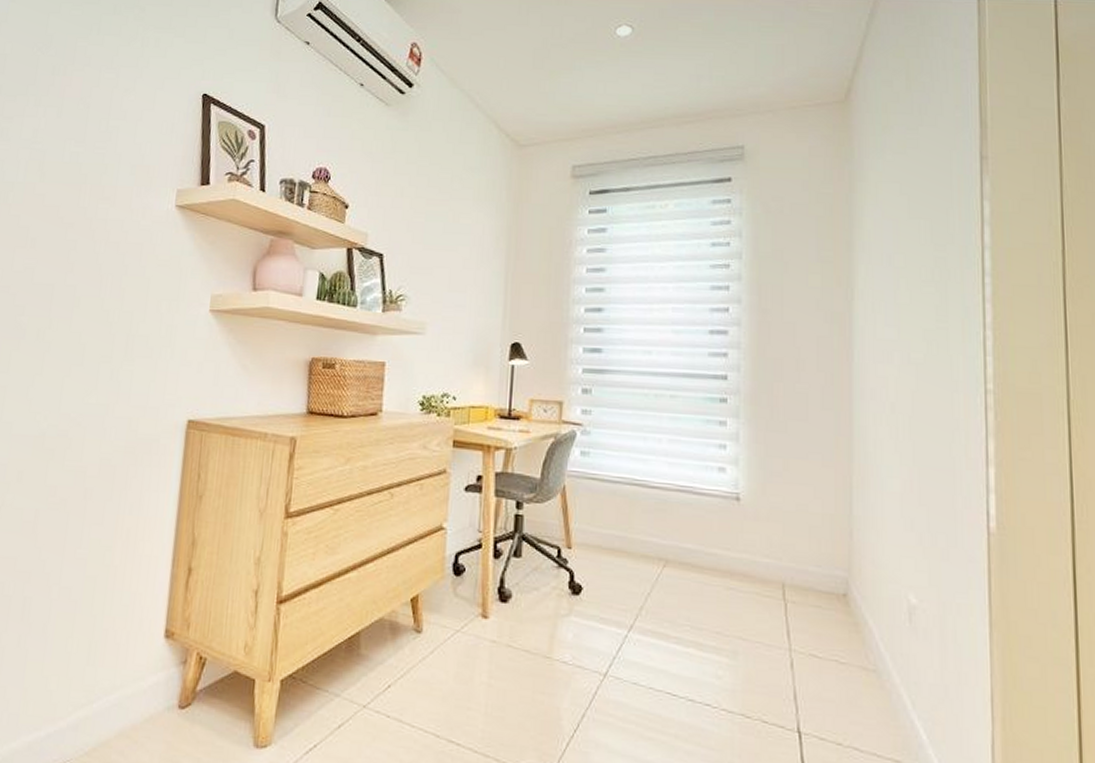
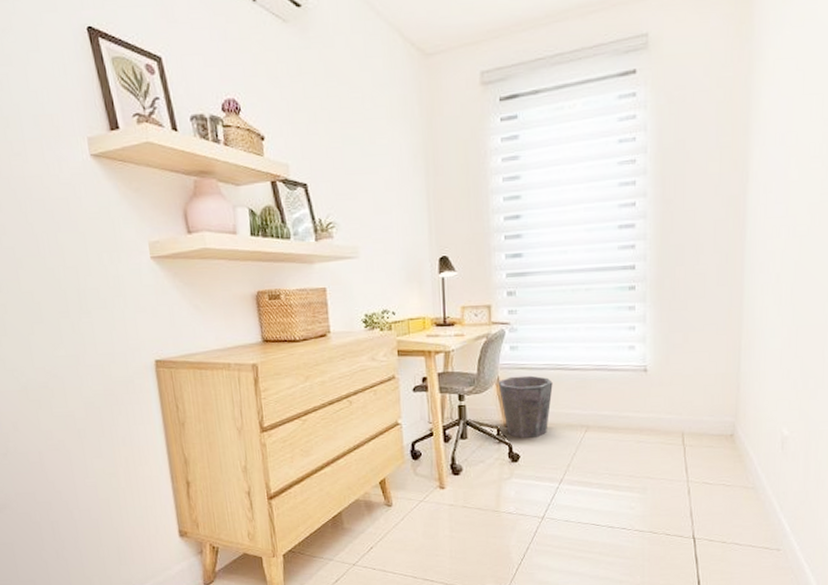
waste bin: none [563,487,627,566] -> present [498,375,553,438]

